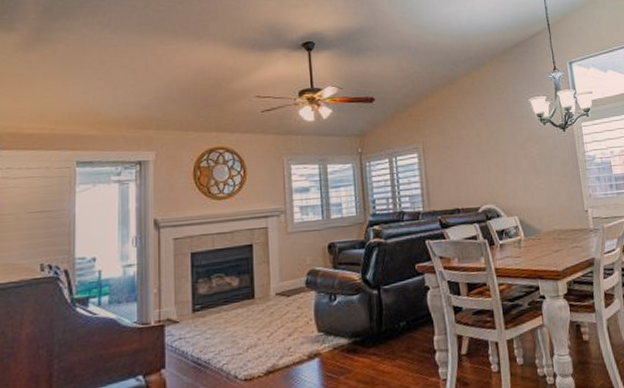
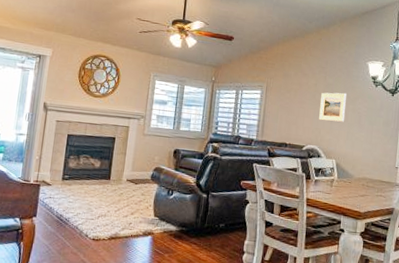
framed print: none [486,137,518,175] -> present [319,92,347,122]

